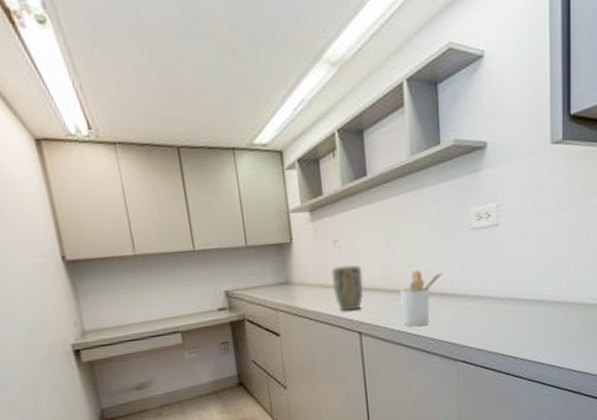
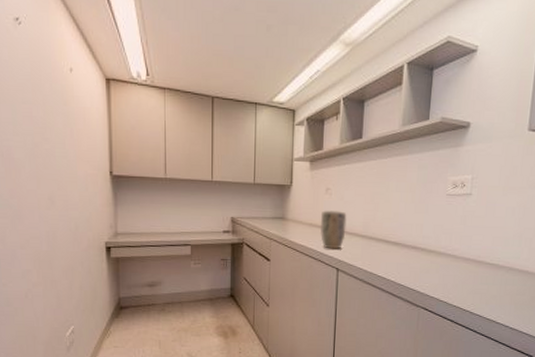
utensil holder: present [400,269,443,327] -> none [376,223,417,272]

